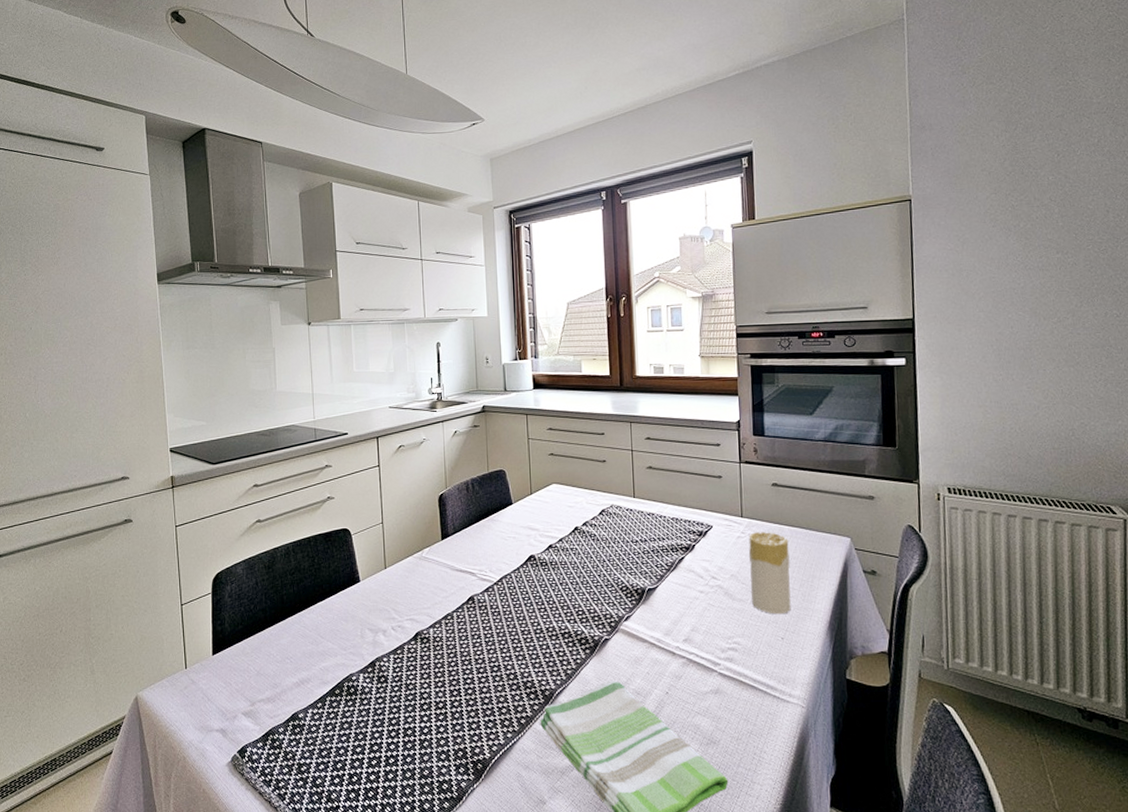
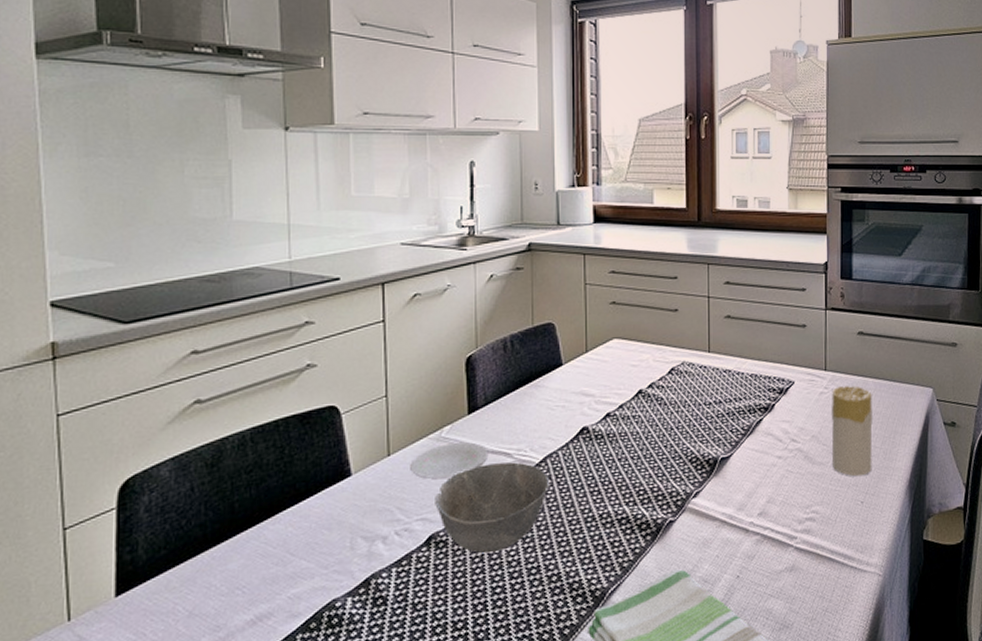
plate: none [401,562,457,588] -> present [410,442,487,479]
bowl: none [419,580,506,651] -> present [435,462,550,554]

